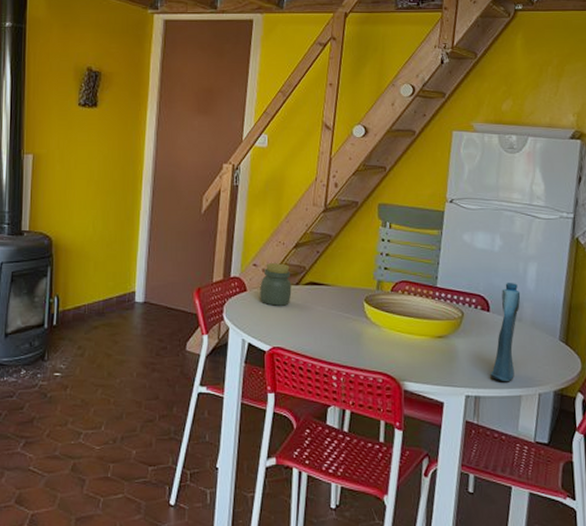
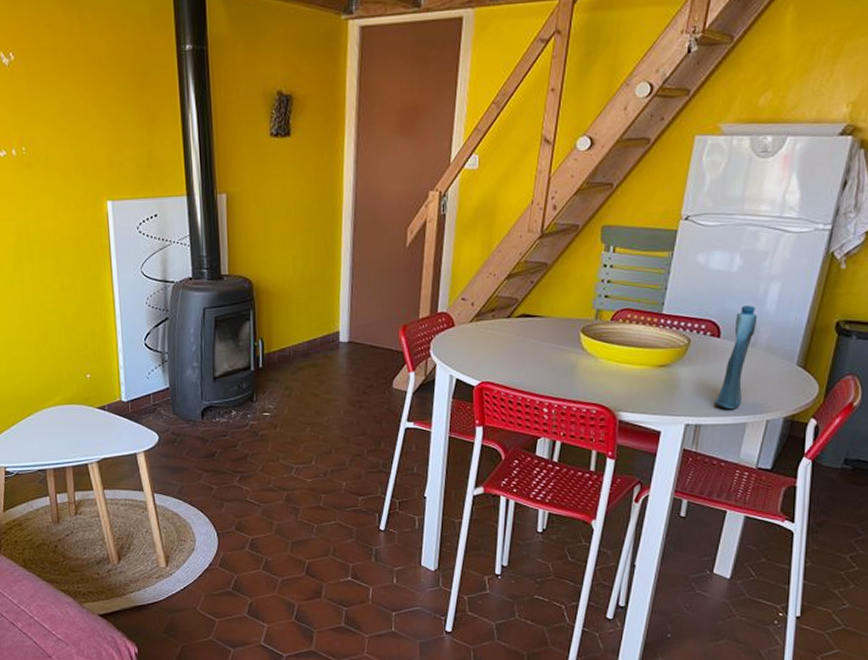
jar: present [260,263,292,306] -> none [468,296,503,341]

